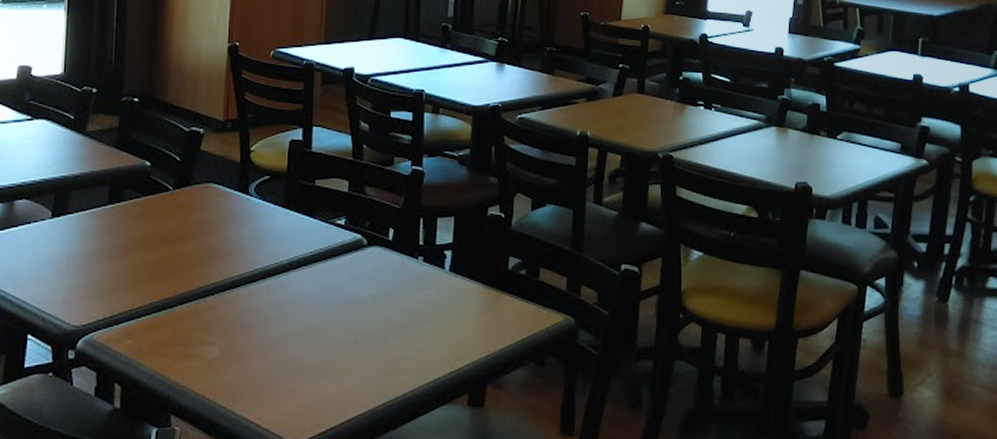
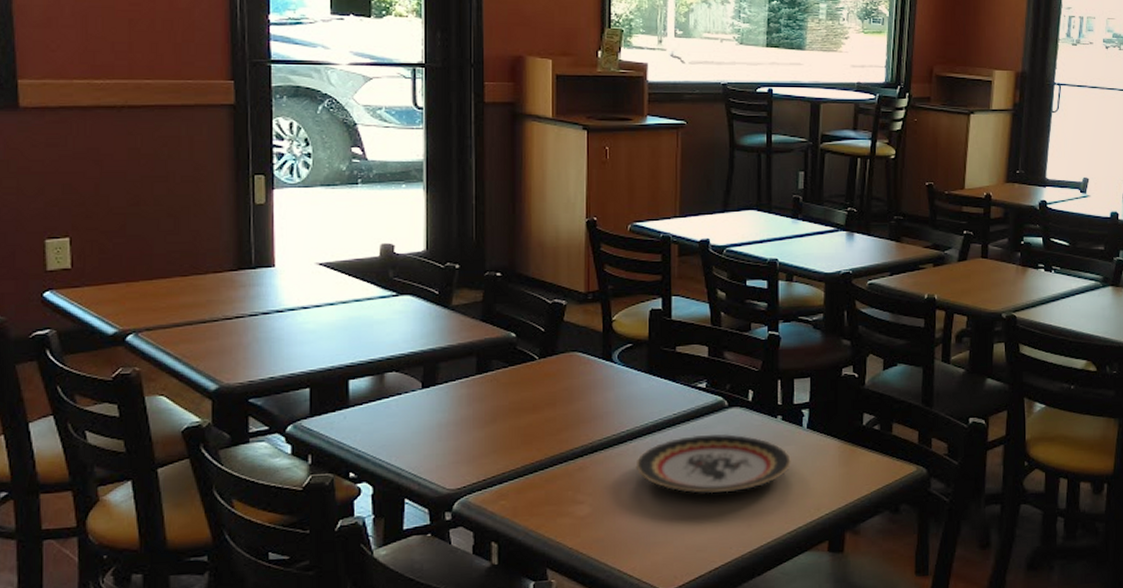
plate: none [268,274,431,339] -> present [635,434,791,494]

